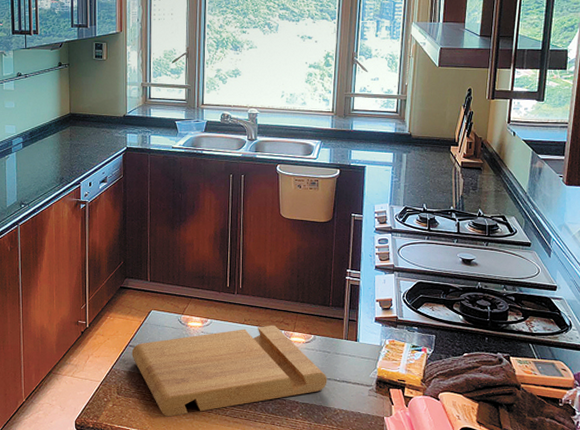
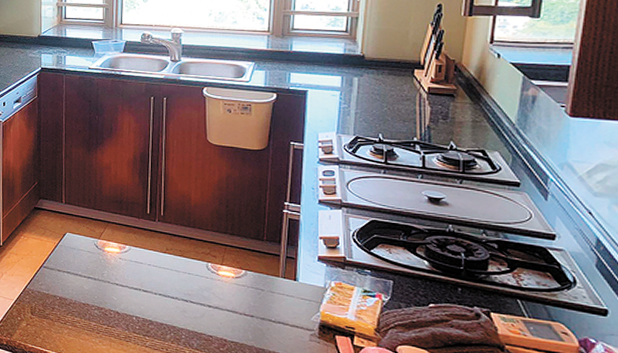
cutting board: present [131,325,327,417] -> none [46,256,261,342]

